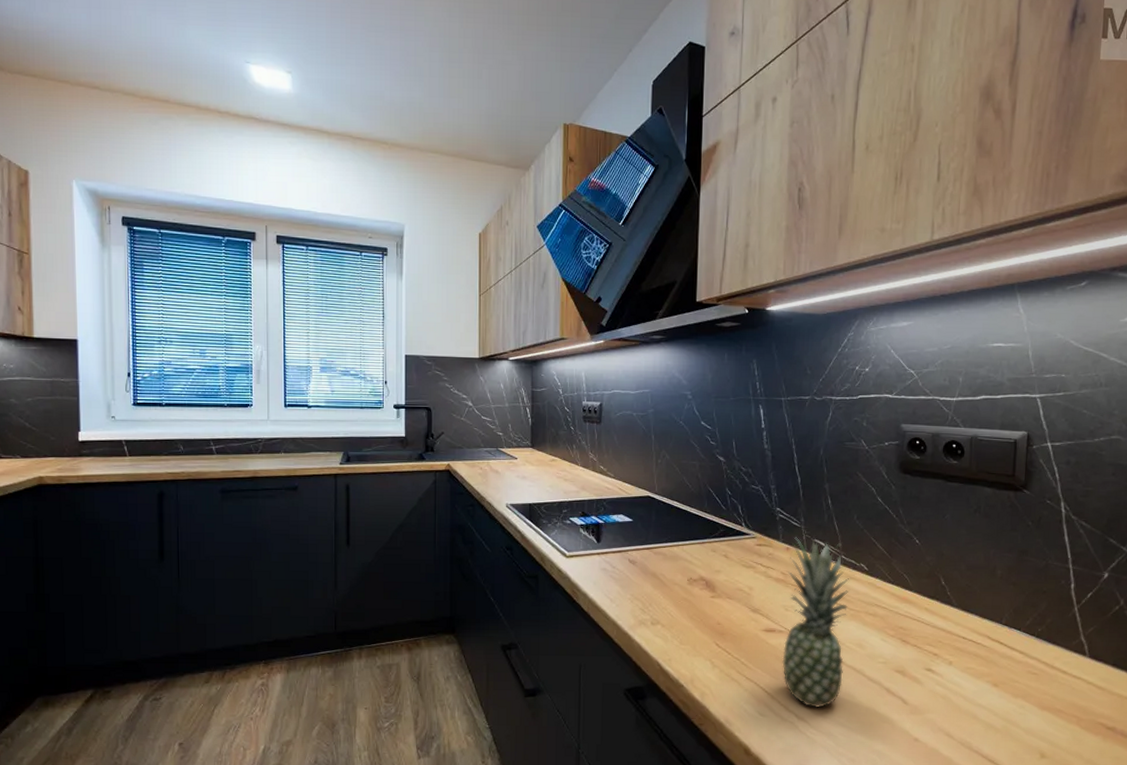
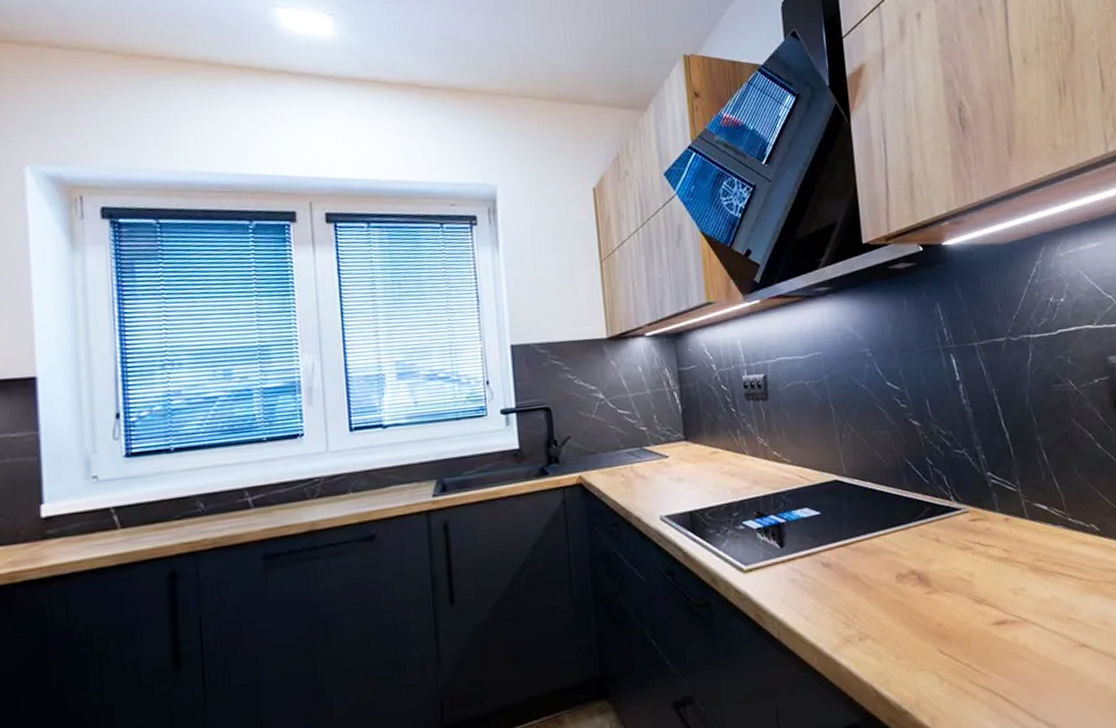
fruit: present [782,537,850,709] -> none [1010,503,1093,710]

